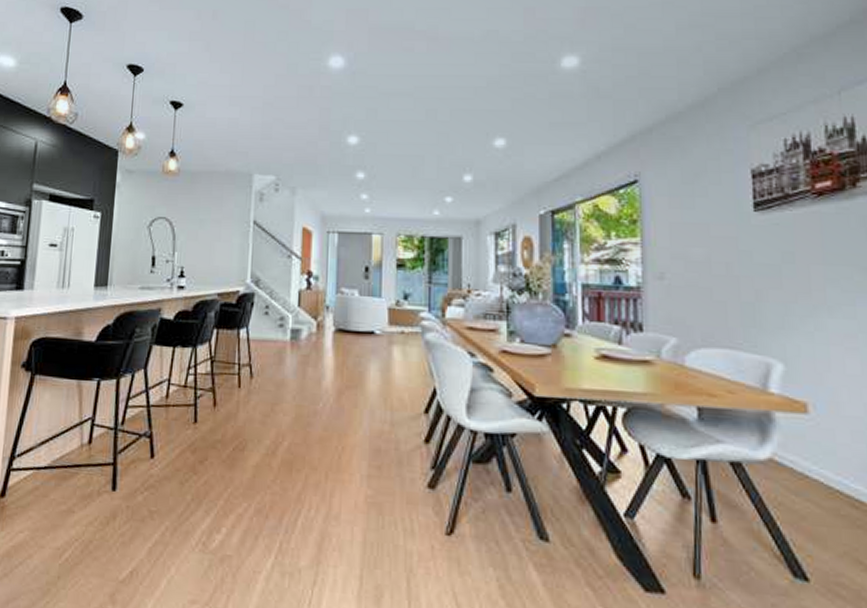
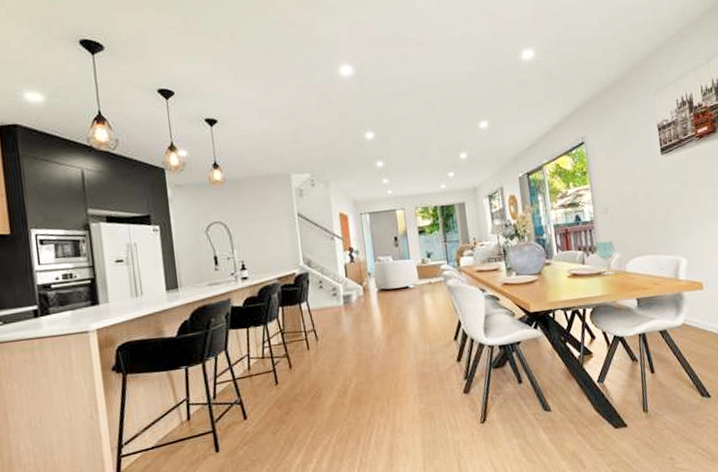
wine glass: none [638,318,671,367] -> present [594,241,616,276]

